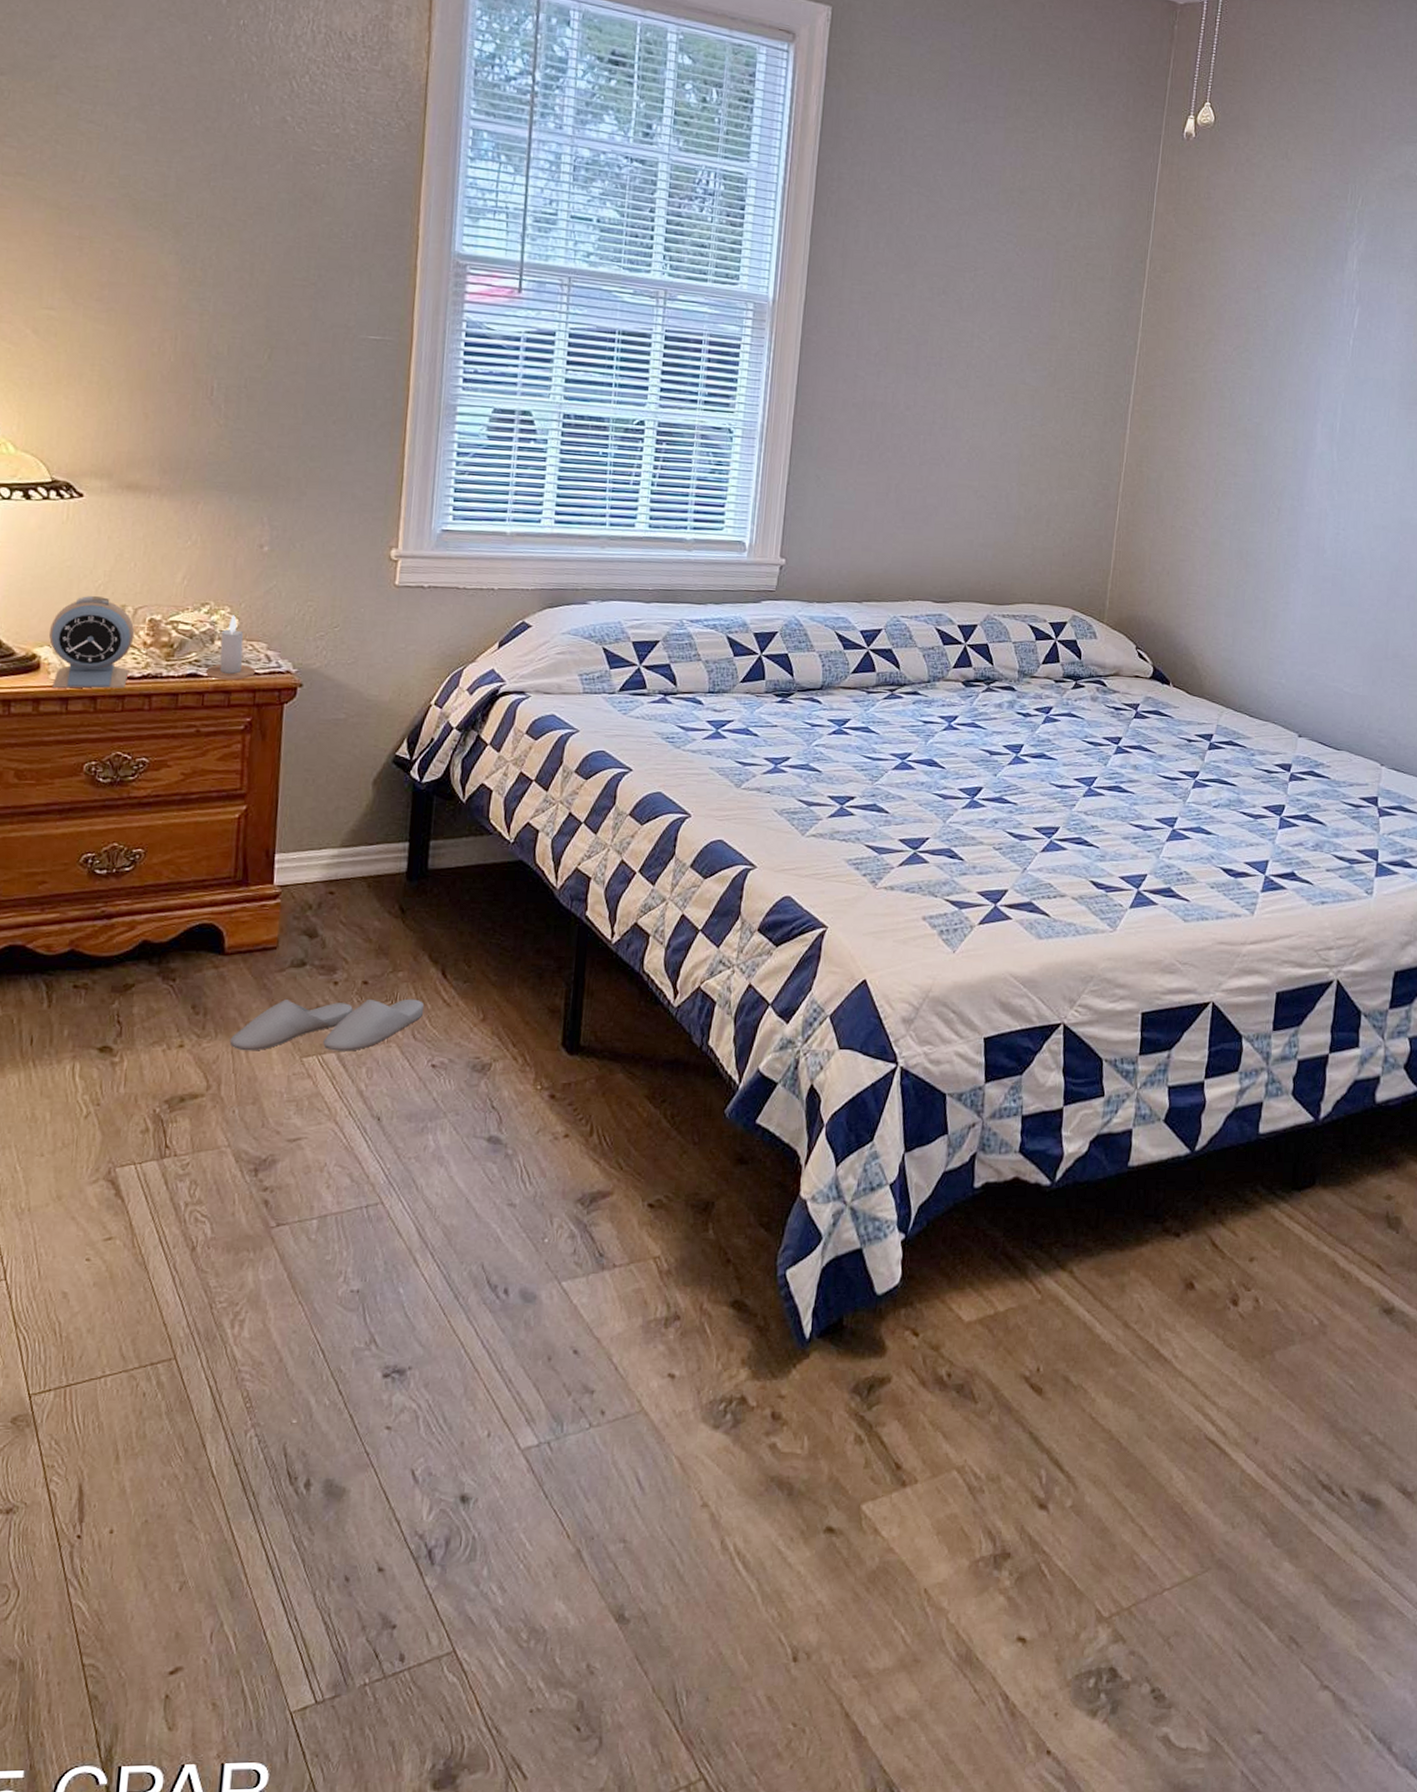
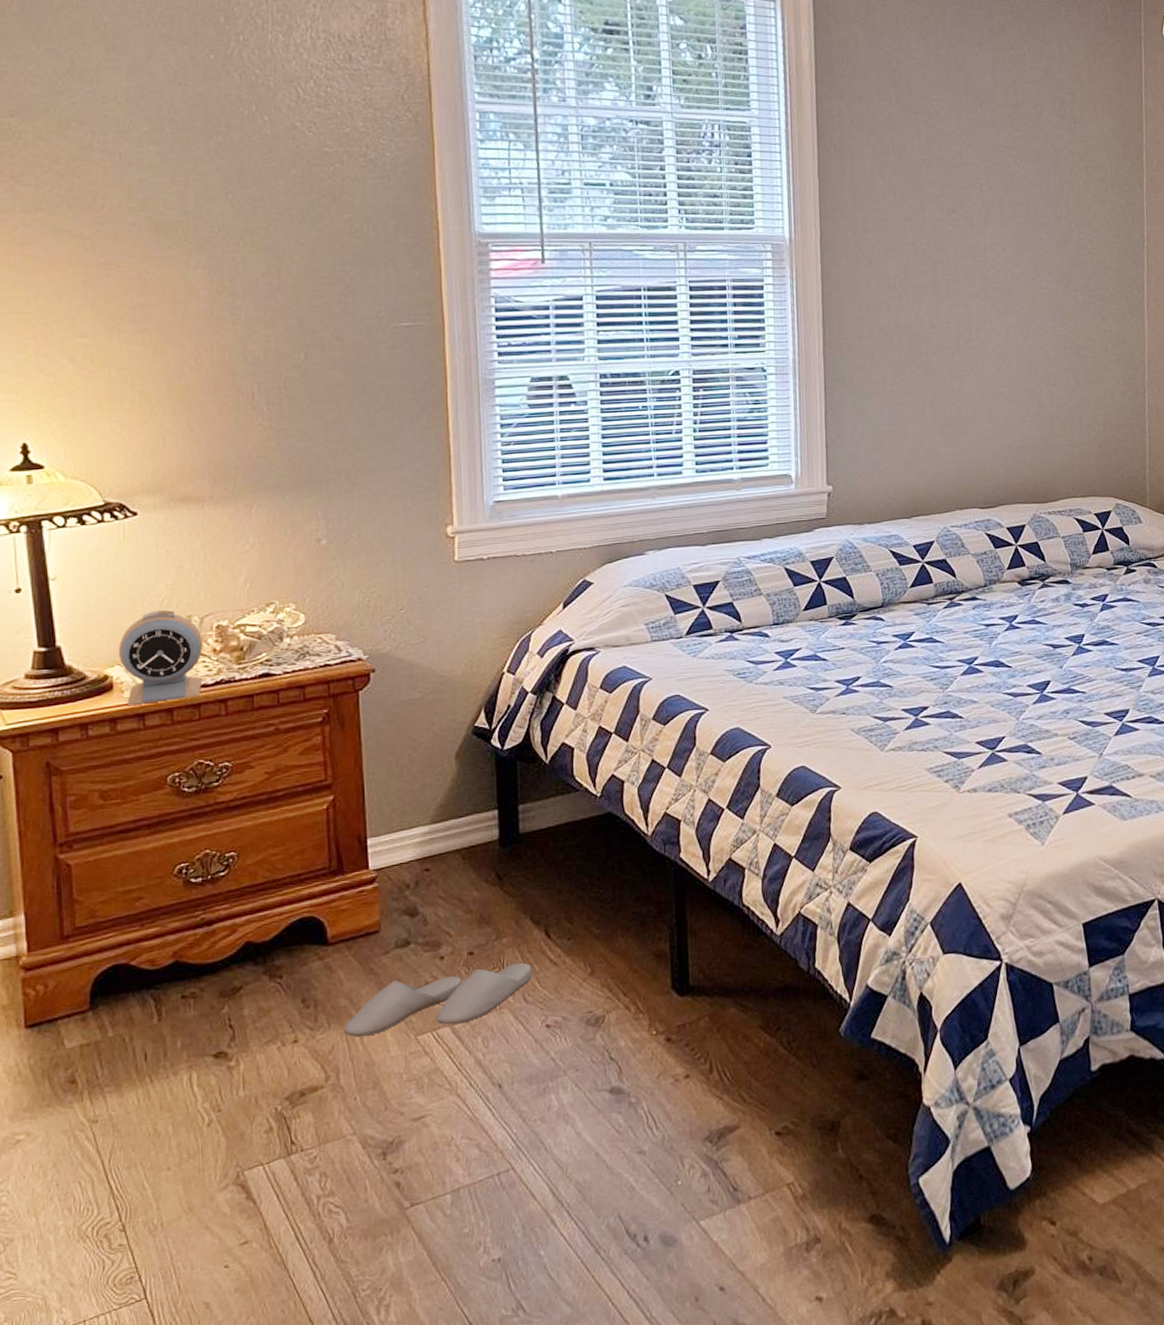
candle: present [206,615,255,681] -> none [278,611,327,676]

